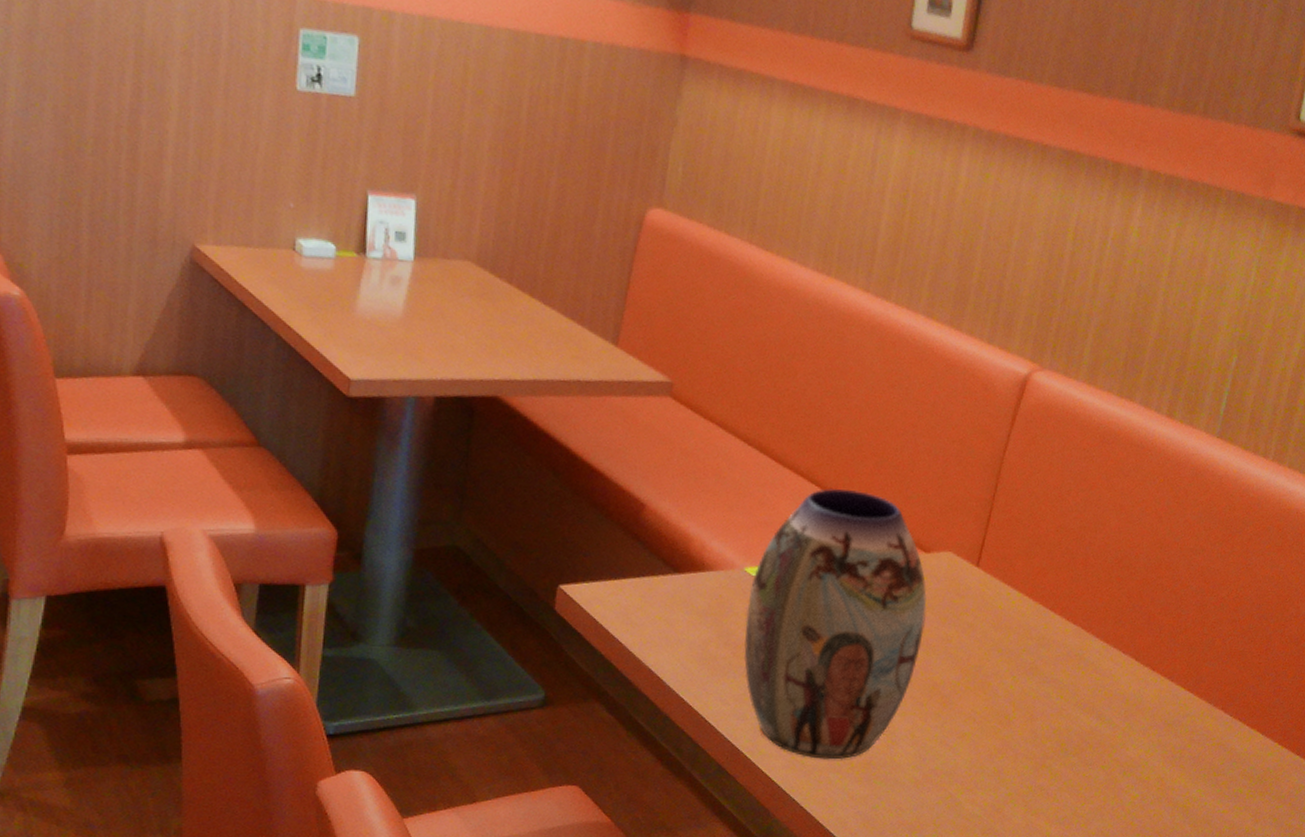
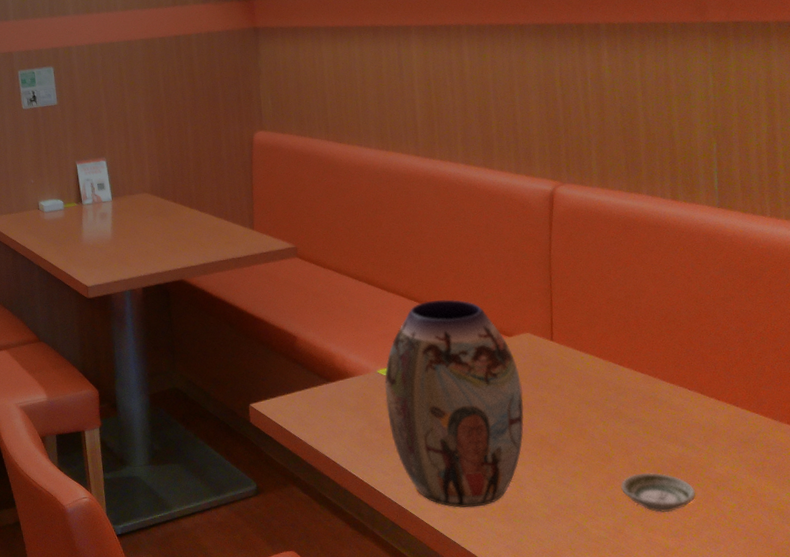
saucer: none [1012,745,1097,795] -> present [620,473,696,513]

